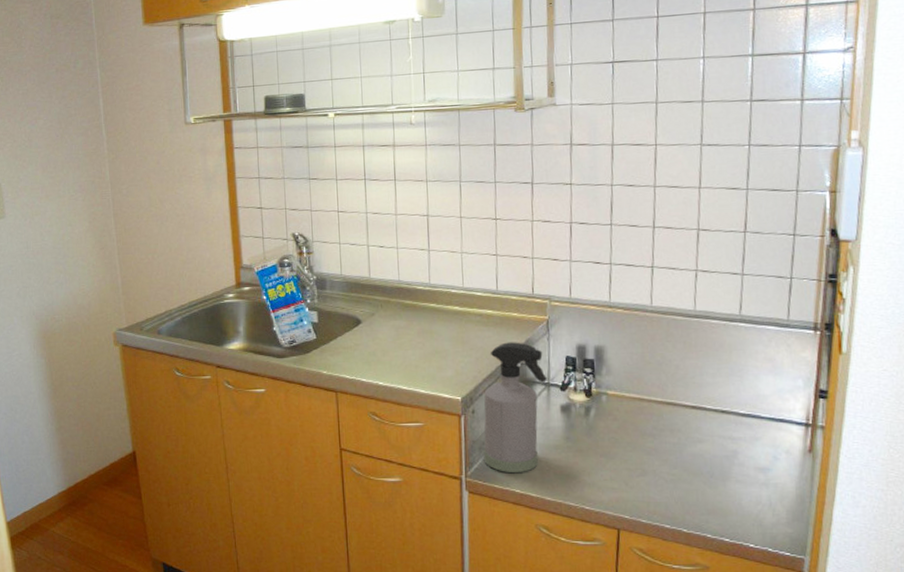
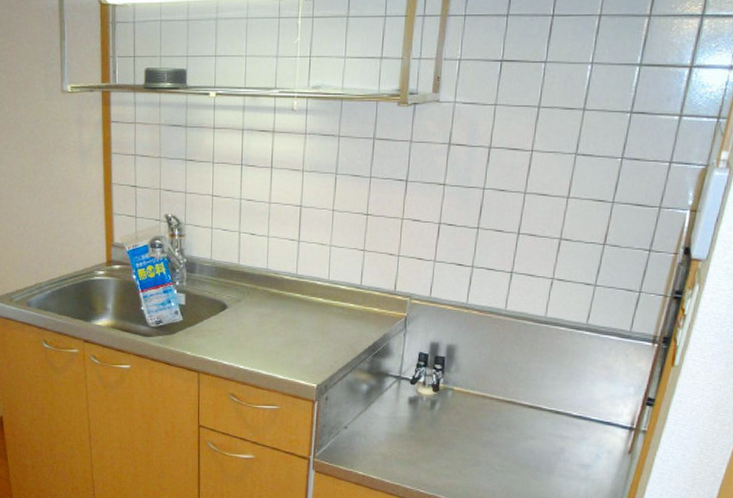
spray bottle: present [483,342,547,474] -> none [332,335,399,457]

